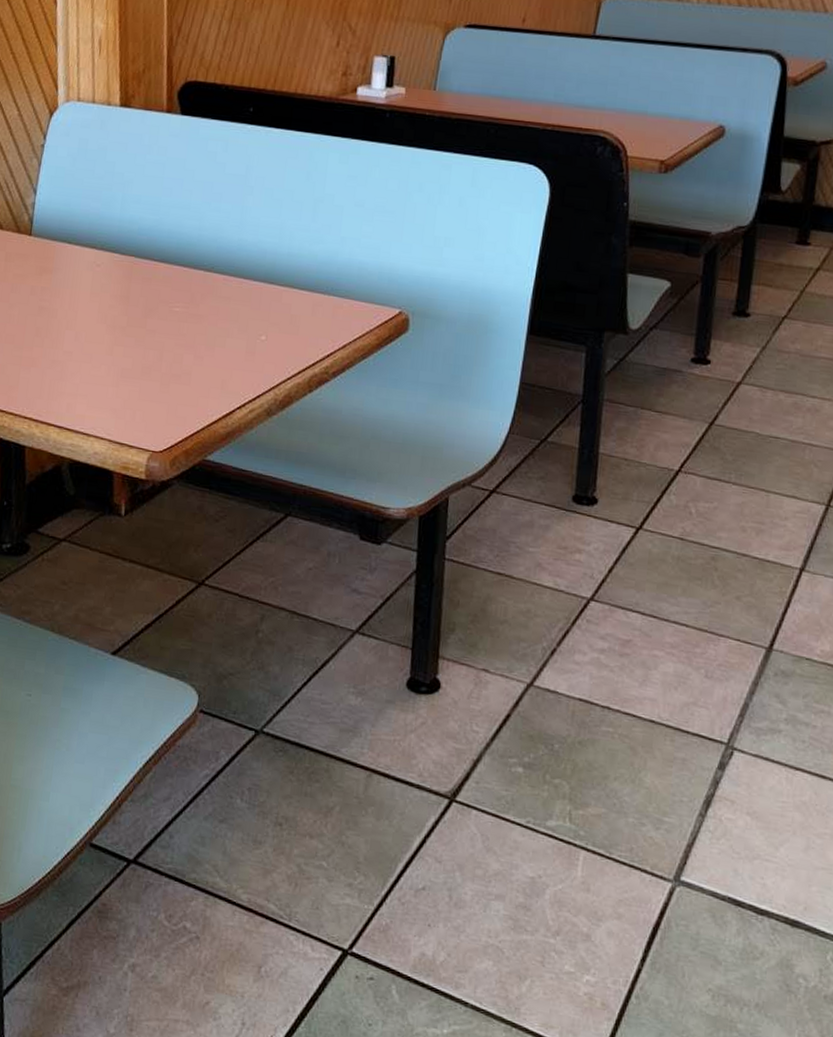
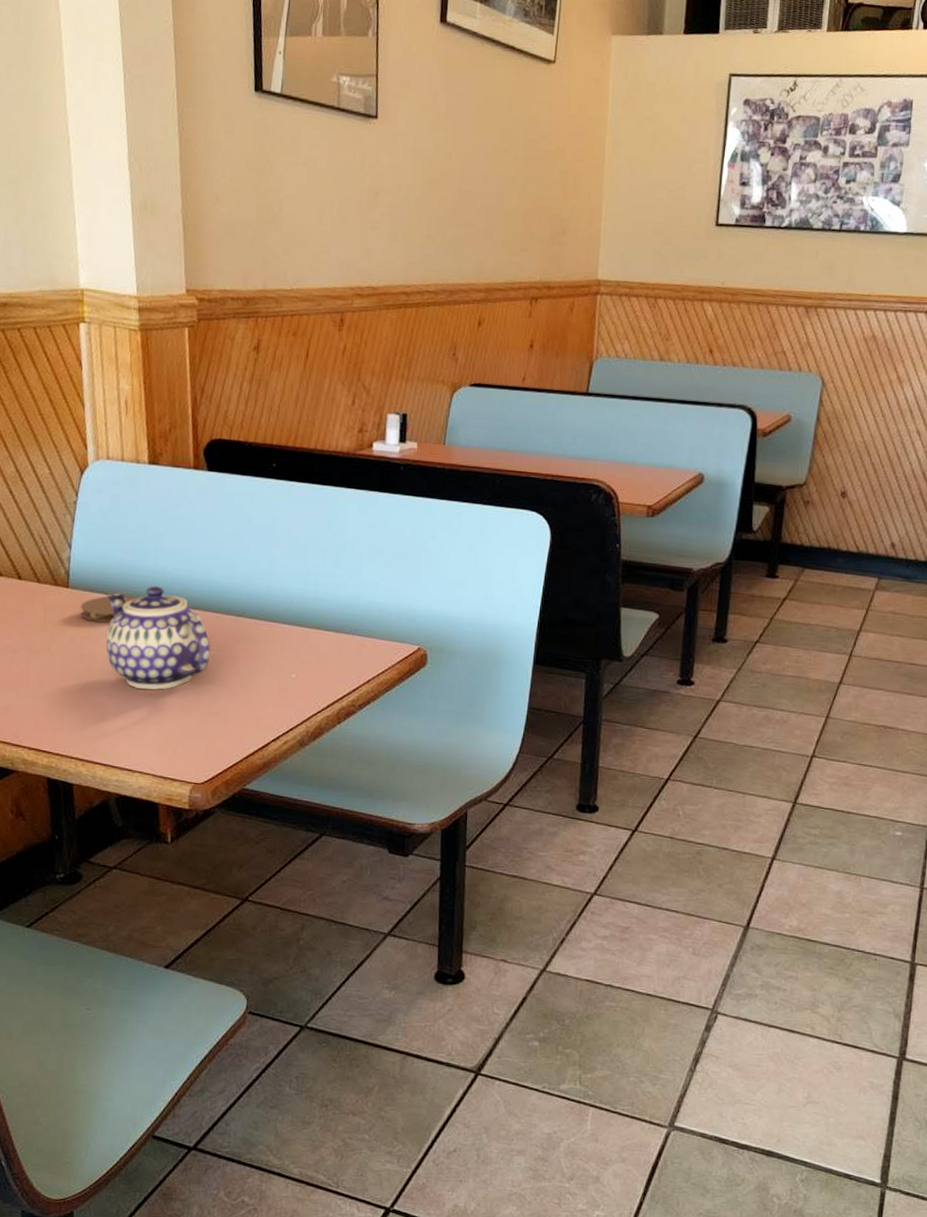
coaster: none [42,245,102,274] -> present [80,596,137,623]
teapot: none [66,236,176,348] -> present [105,586,210,690]

